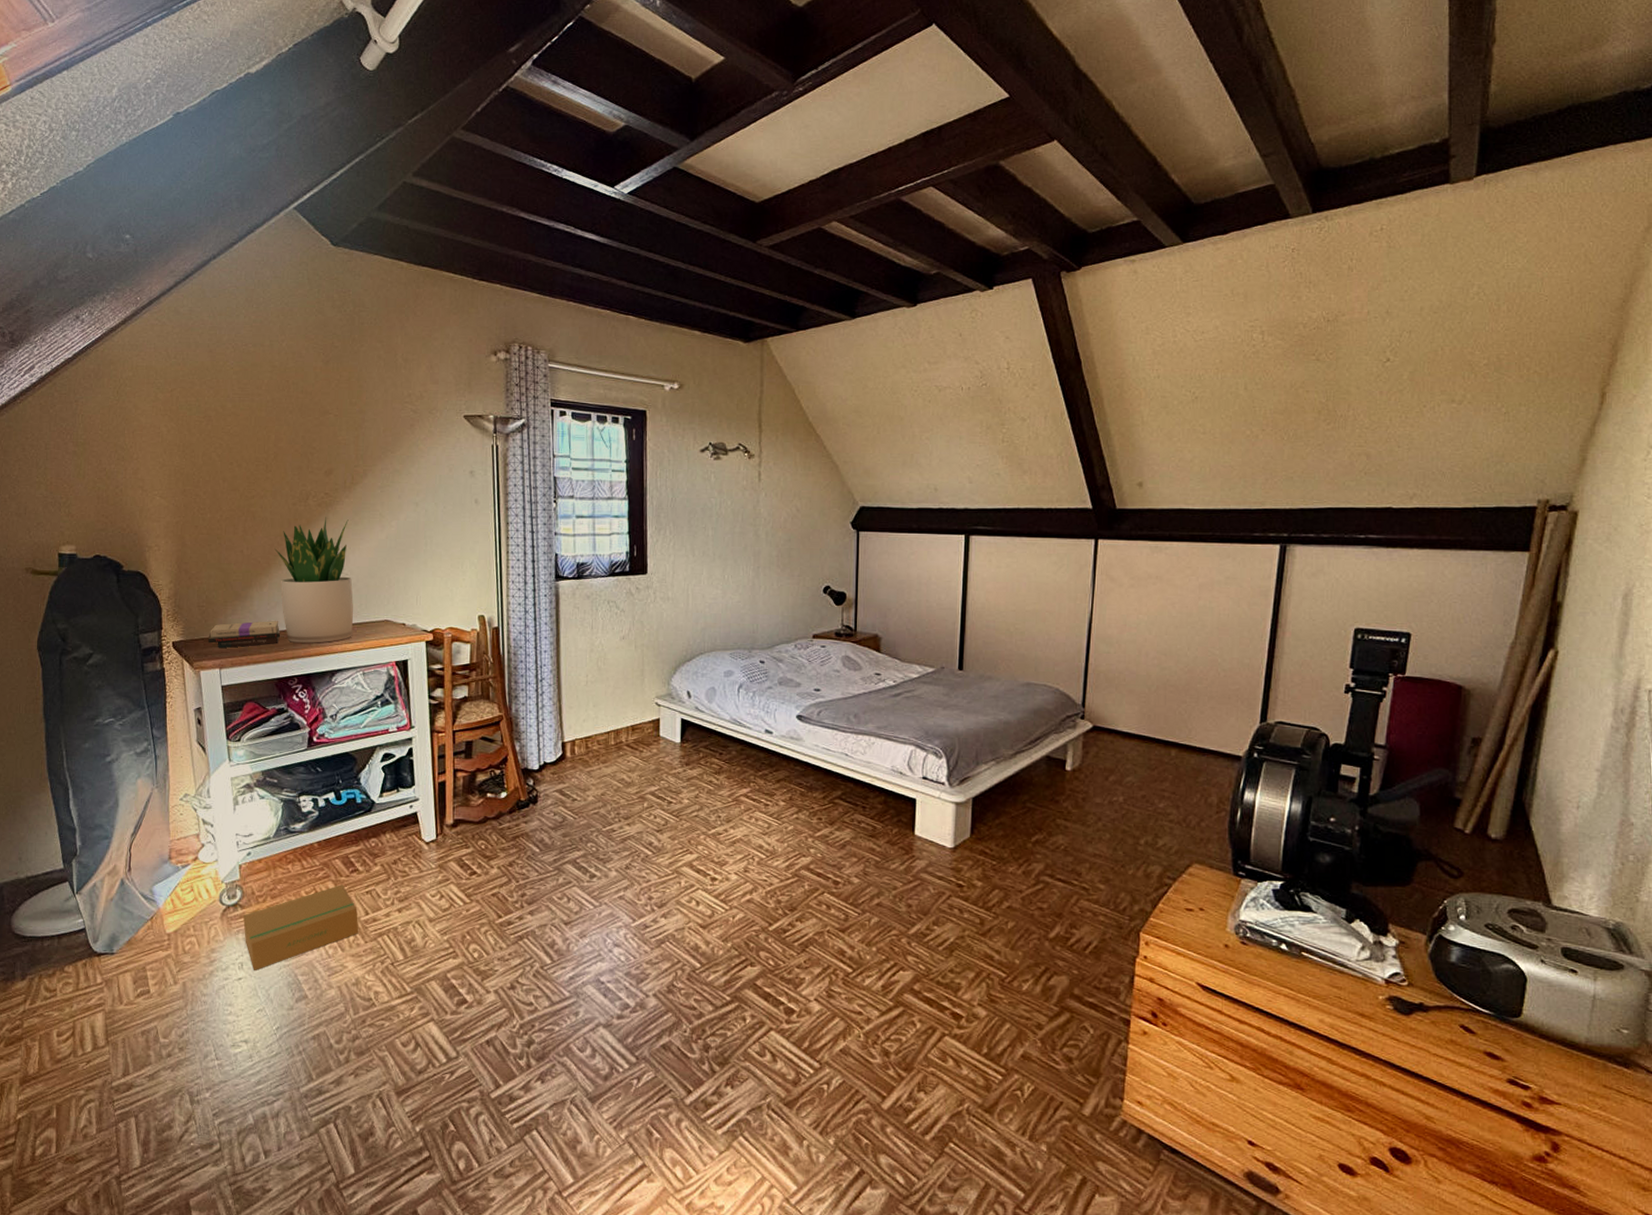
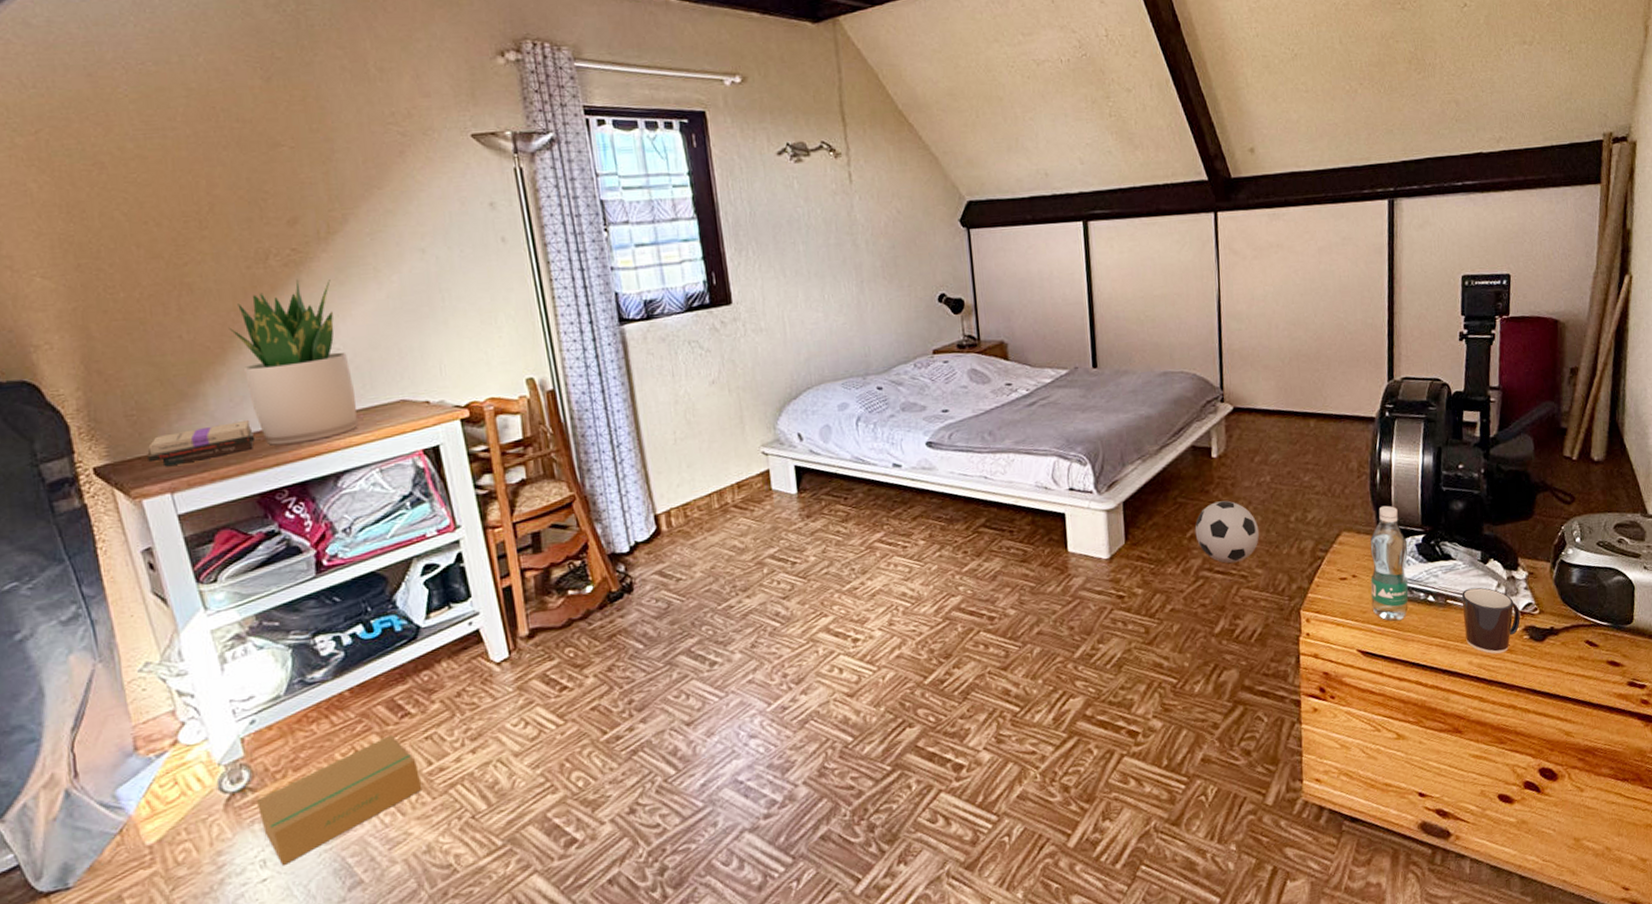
soccer ball: none [1040,812,1106,874] -> present [1195,500,1260,564]
bottle: none [1217,845,1264,962] -> present [1370,505,1409,622]
mug: none [1318,944,1385,1018] -> present [1461,587,1520,655]

